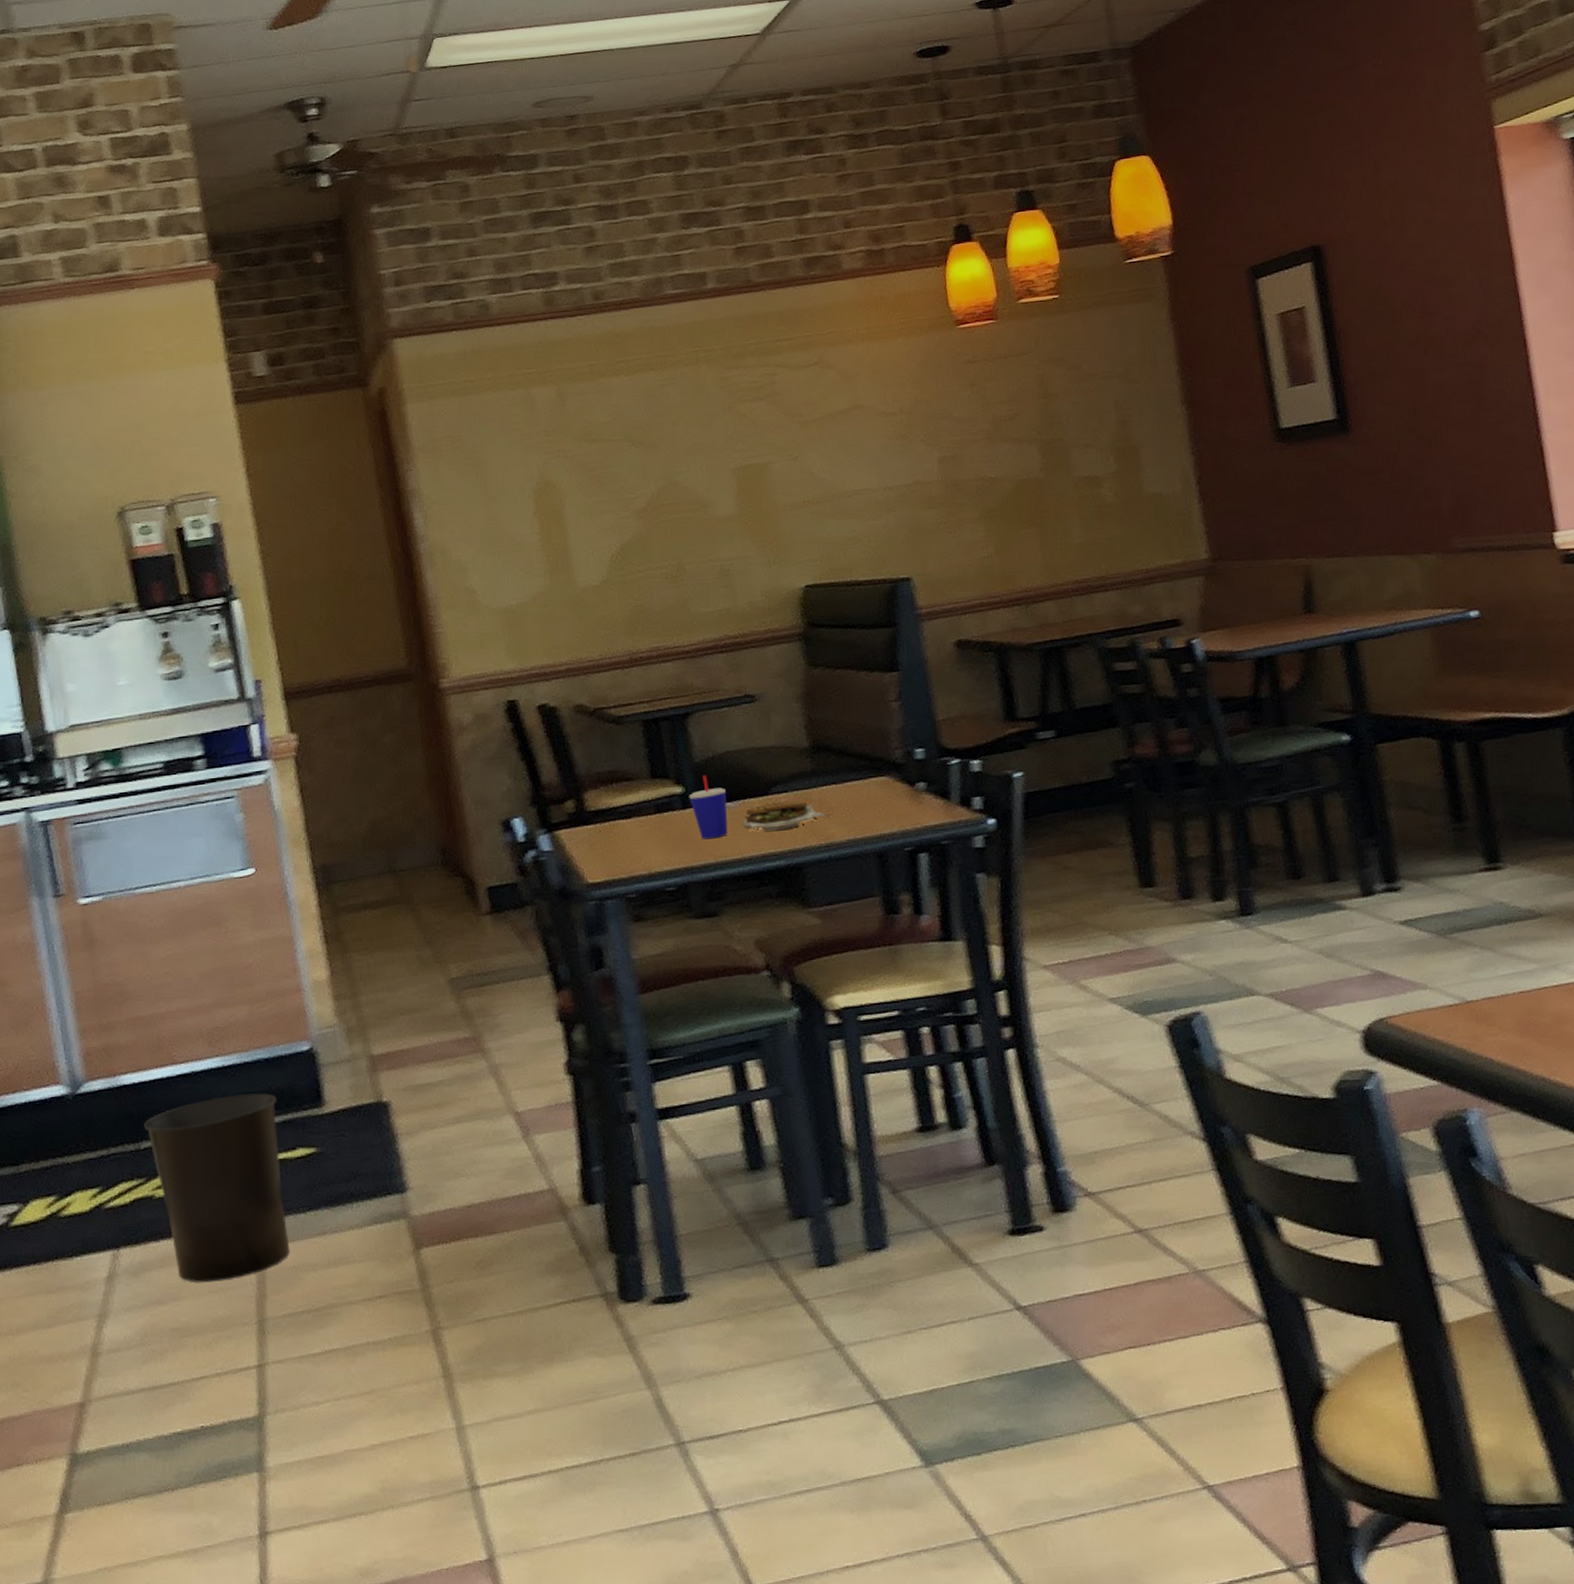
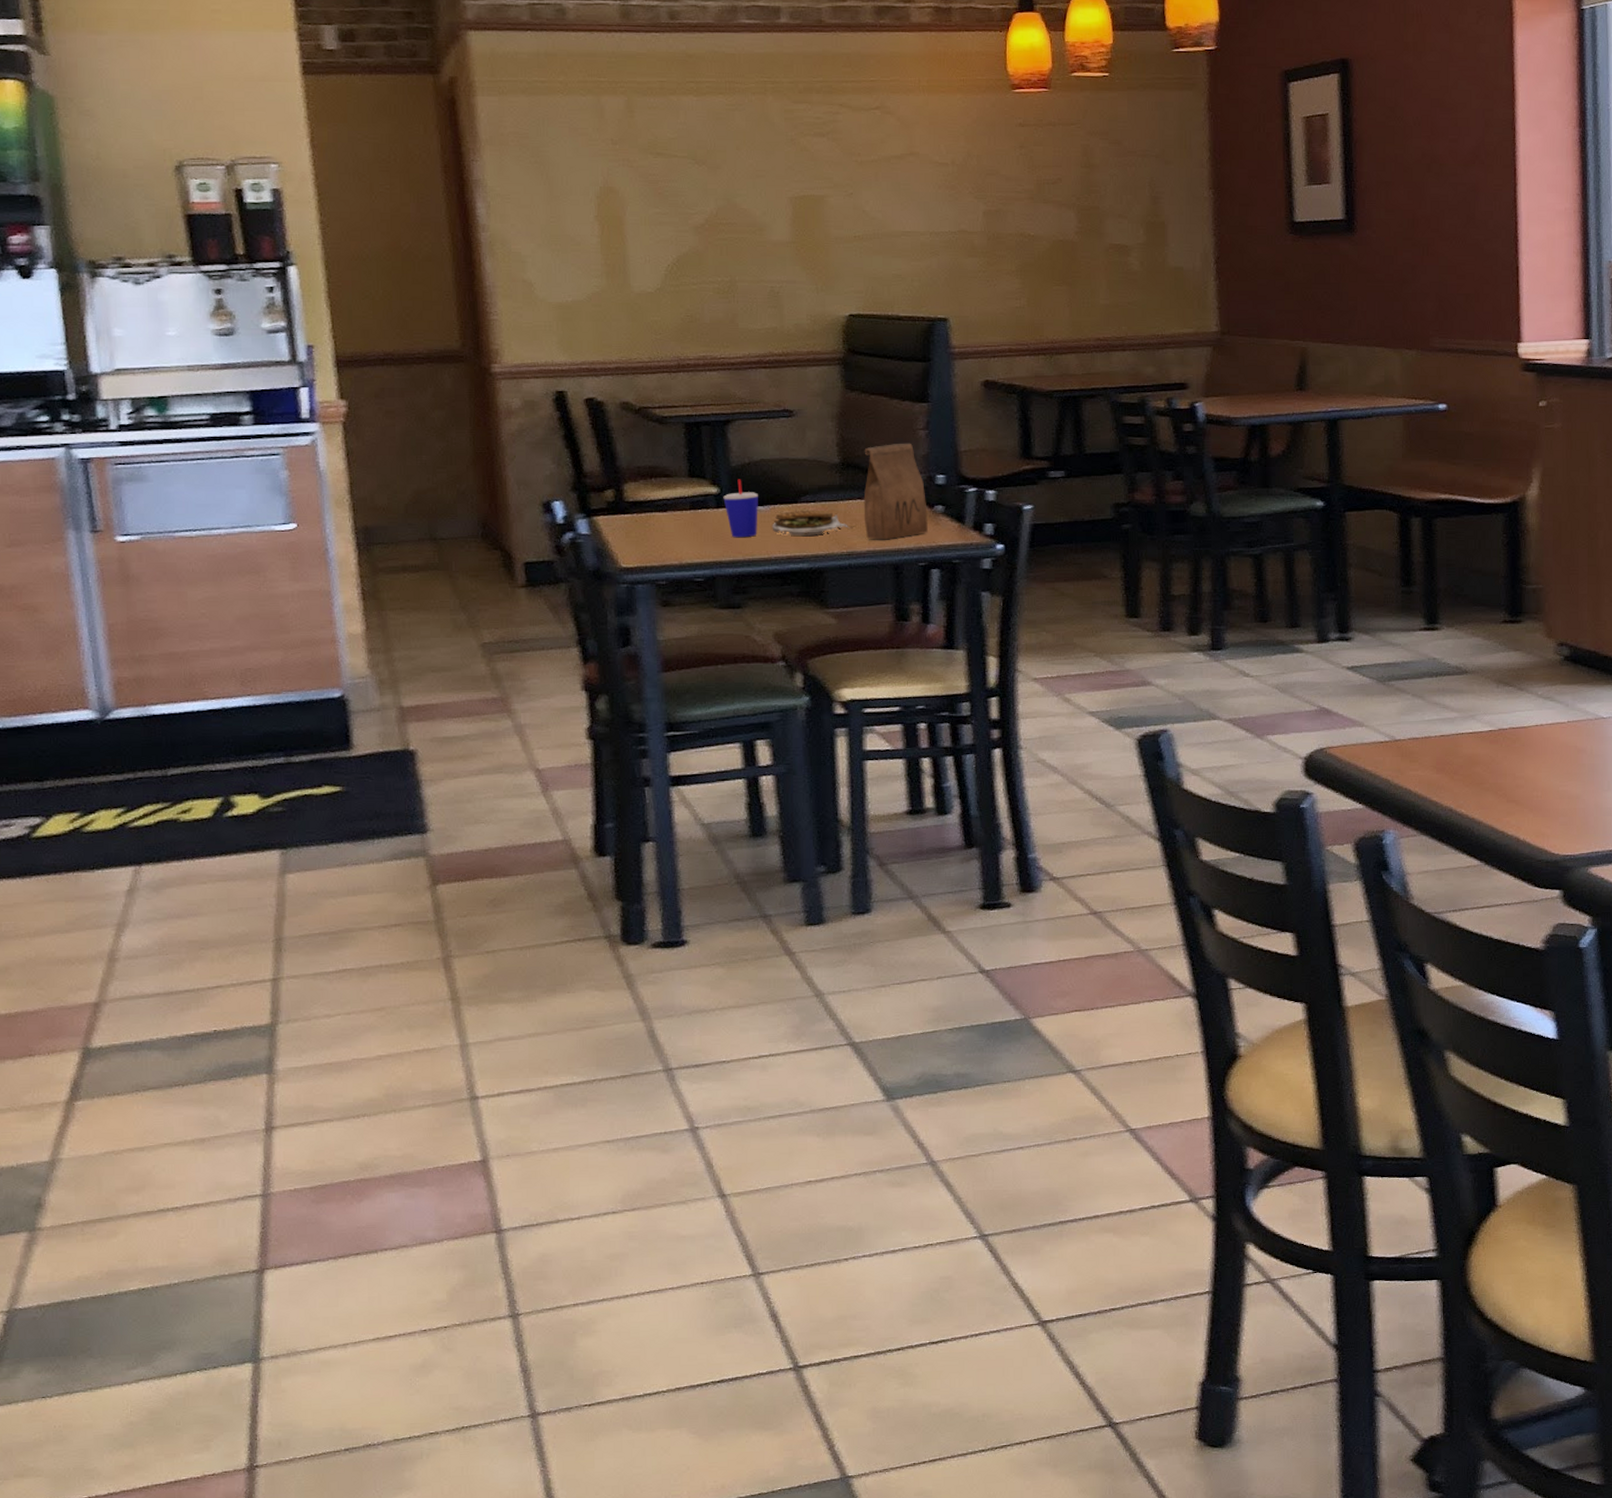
waste bin: present [144,1093,291,1282] -> none [172,733,311,901]
paper bag: none [834,717,911,828] -> present [863,443,928,540]

